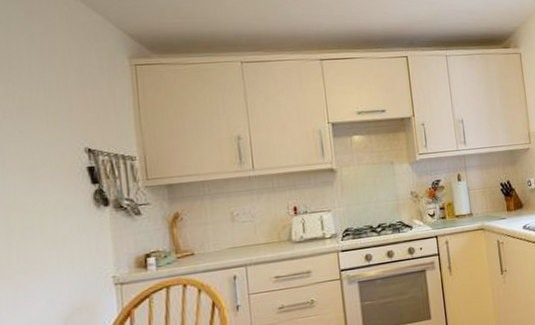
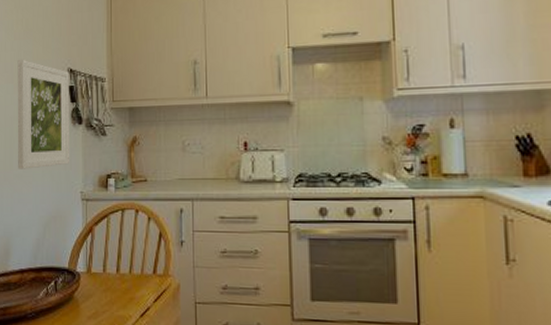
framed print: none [10,139,96,264] -> present [17,59,70,169]

